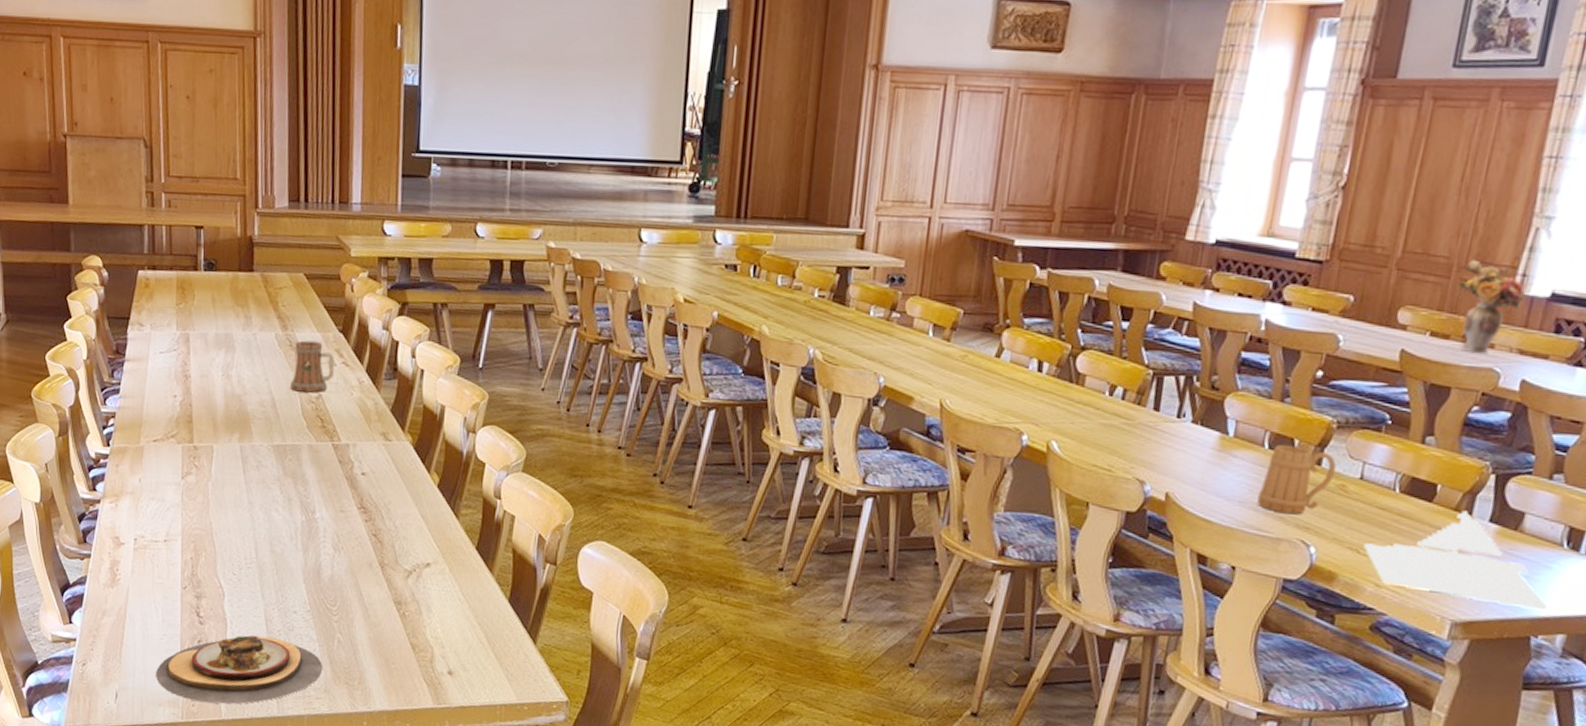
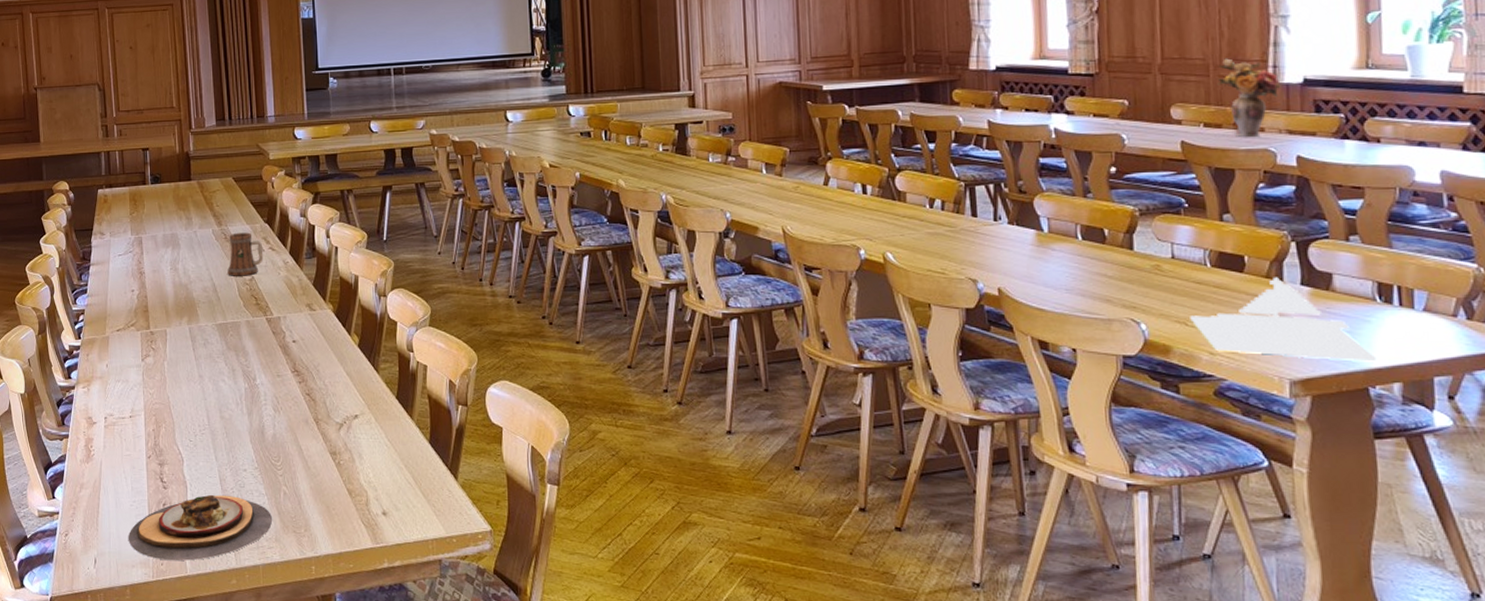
beer mug: present [1257,444,1337,515] -> none [1082,234,1148,296]

